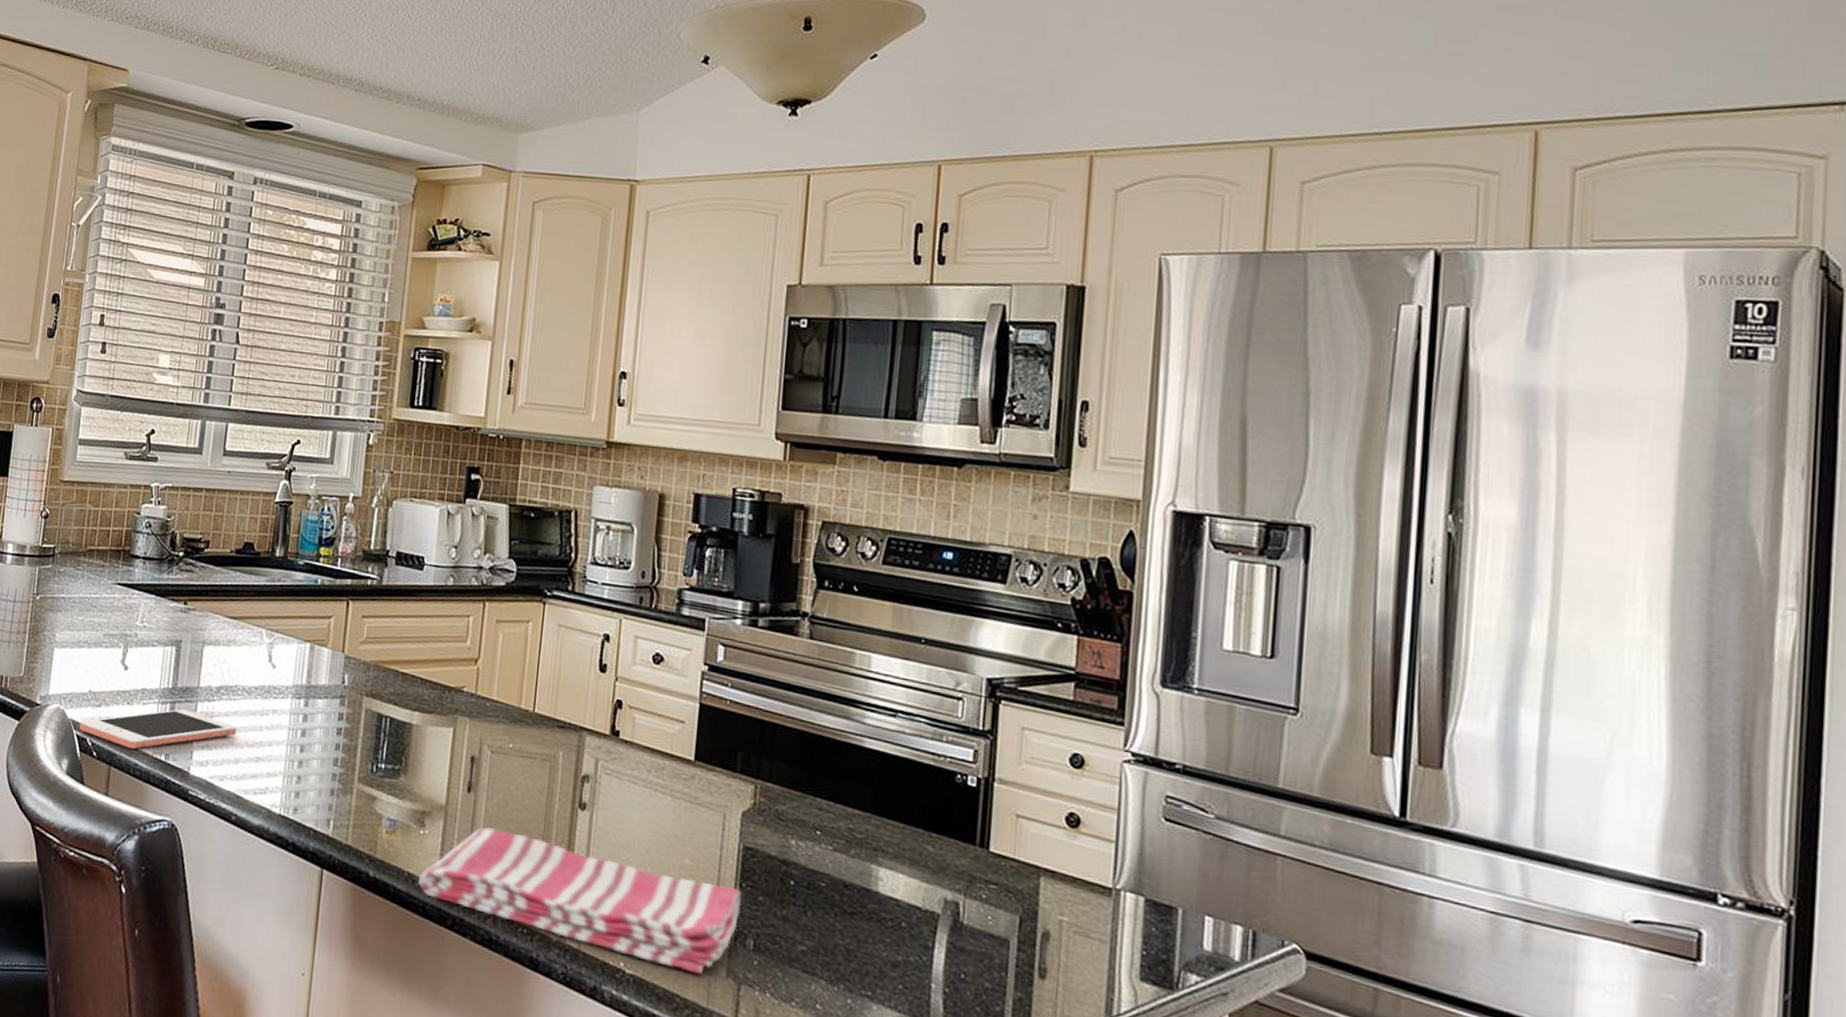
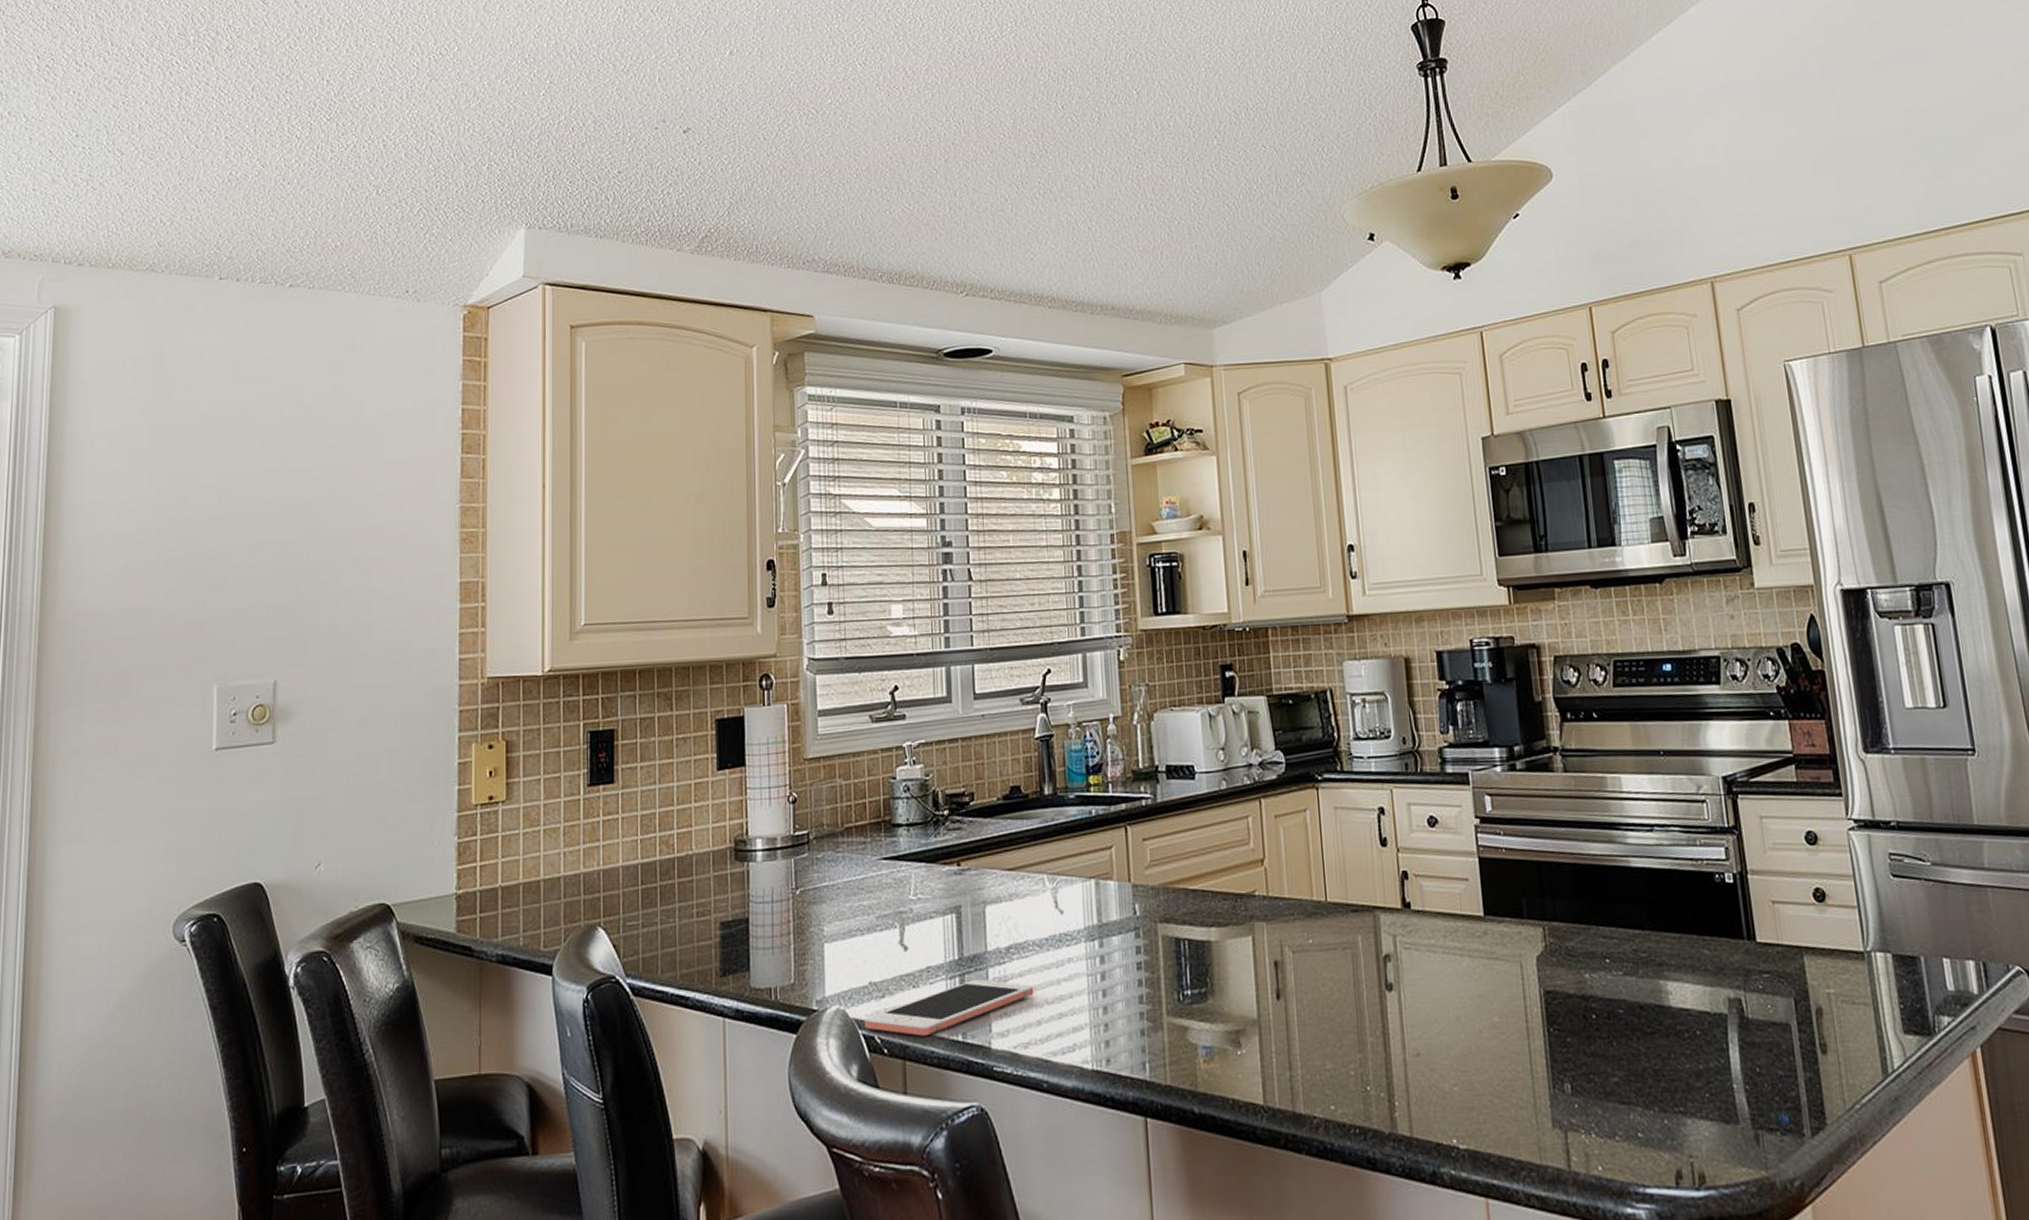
dish towel: present [418,827,742,975] -> none [1244,1030,1554,1132]

